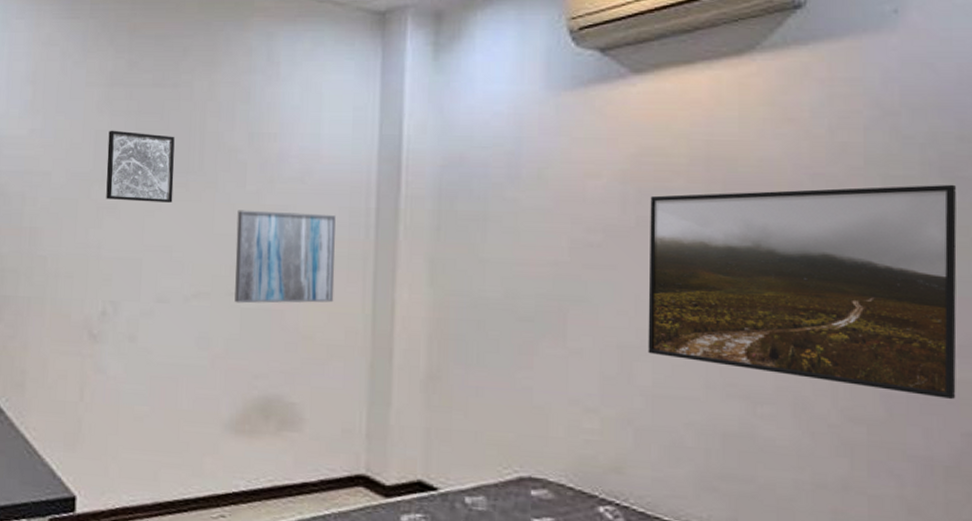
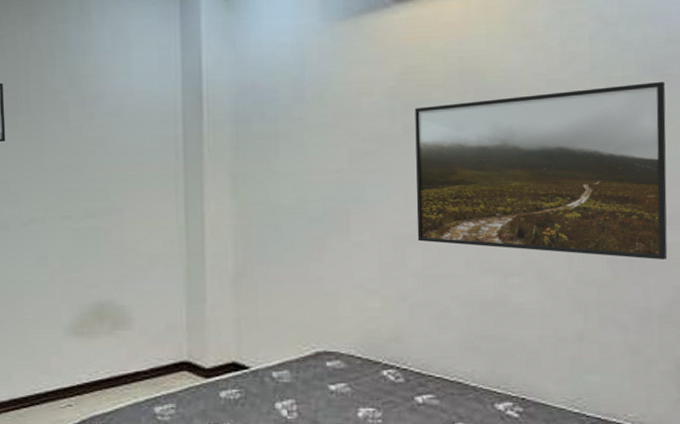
wall art: present [234,210,336,304] -> none [63,142,152,225]

